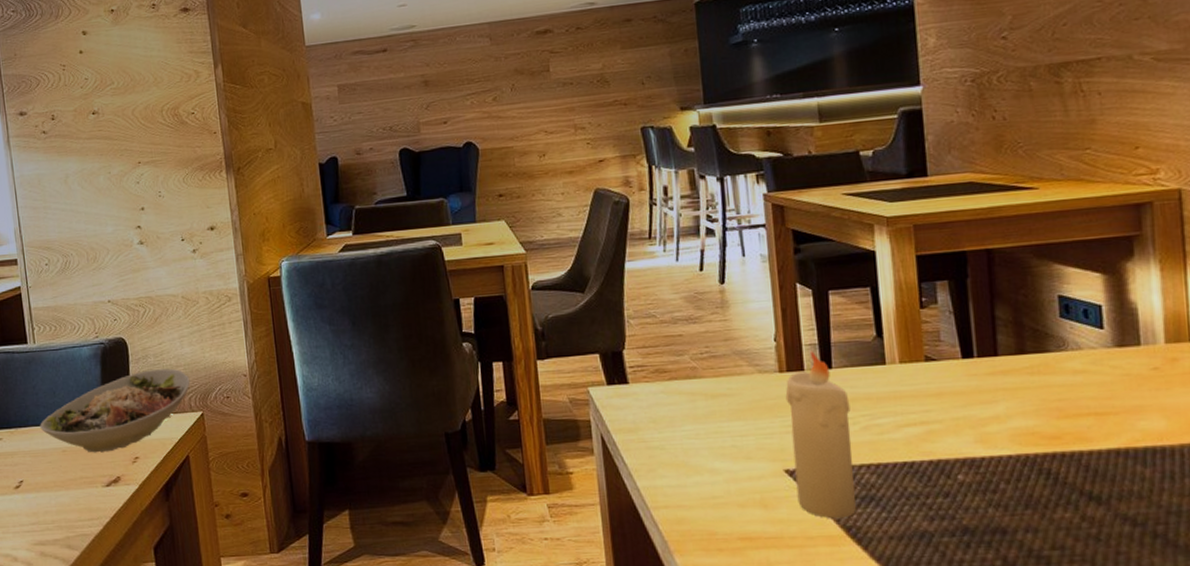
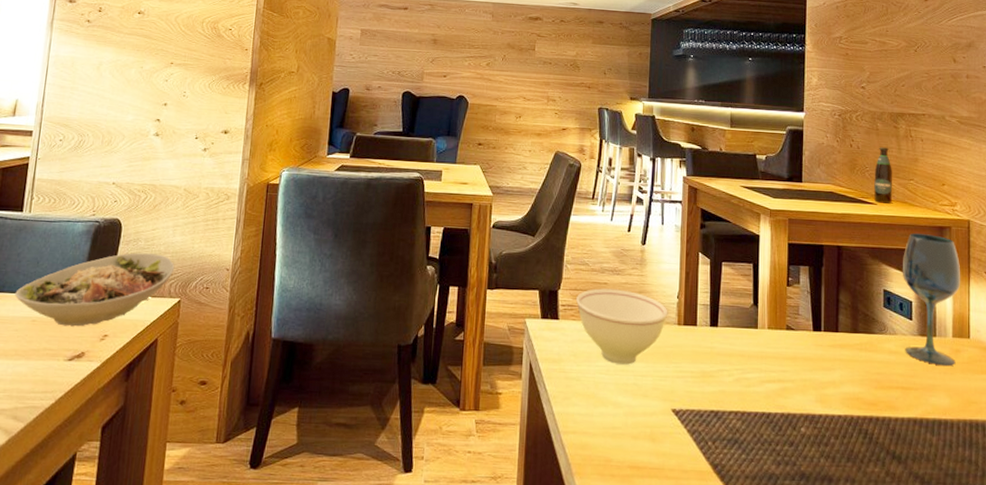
bowl: none [645,340,765,426] -> present [575,288,668,365]
candle: present [785,351,856,519] -> none [679,310,728,457]
bottle: none [1031,112,1061,186] -> present [874,147,892,204]
wineglass: none [1082,216,1173,381] -> present [902,233,961,367]

